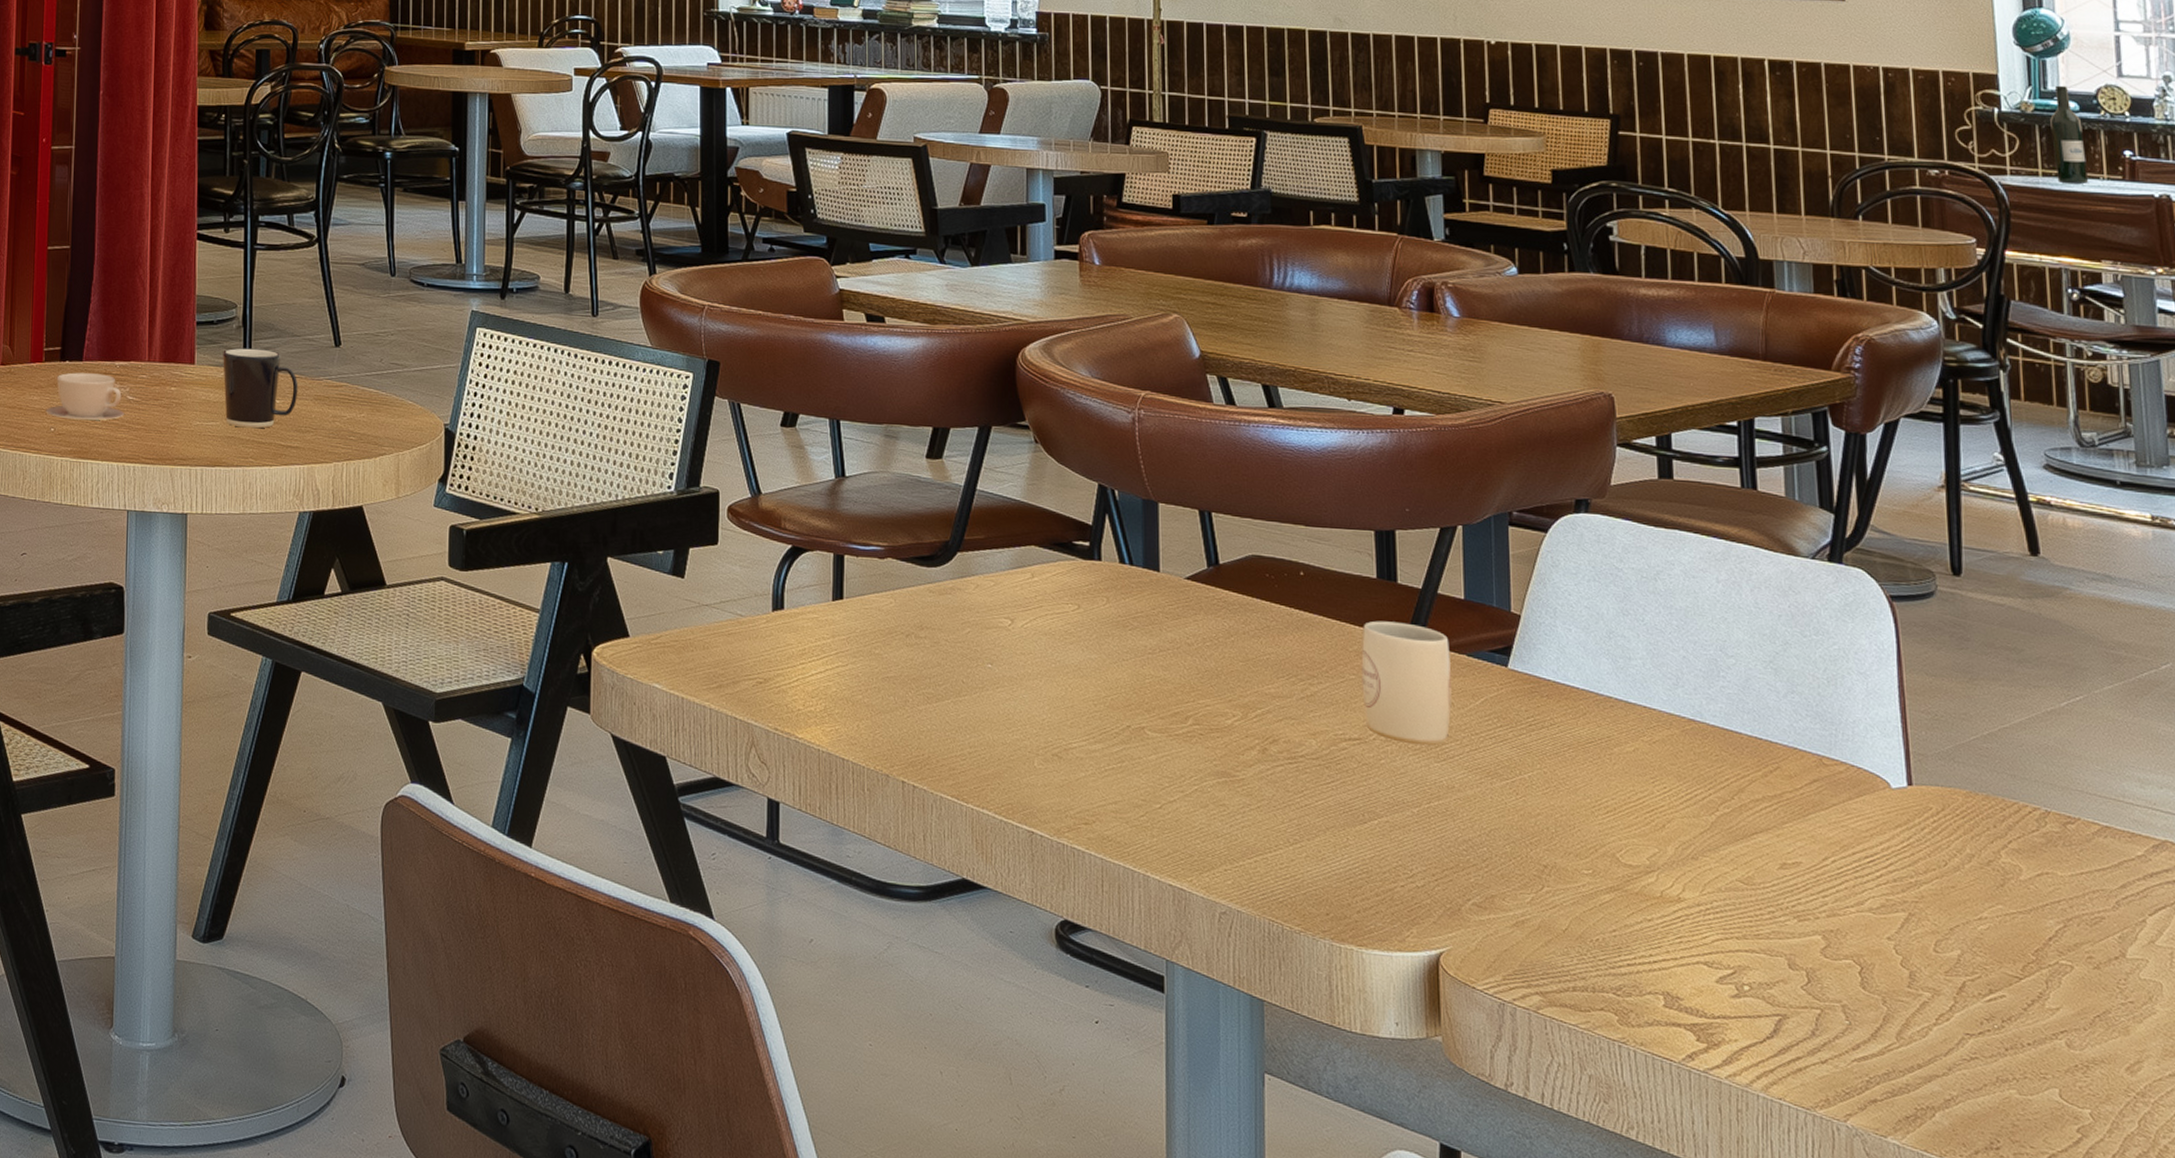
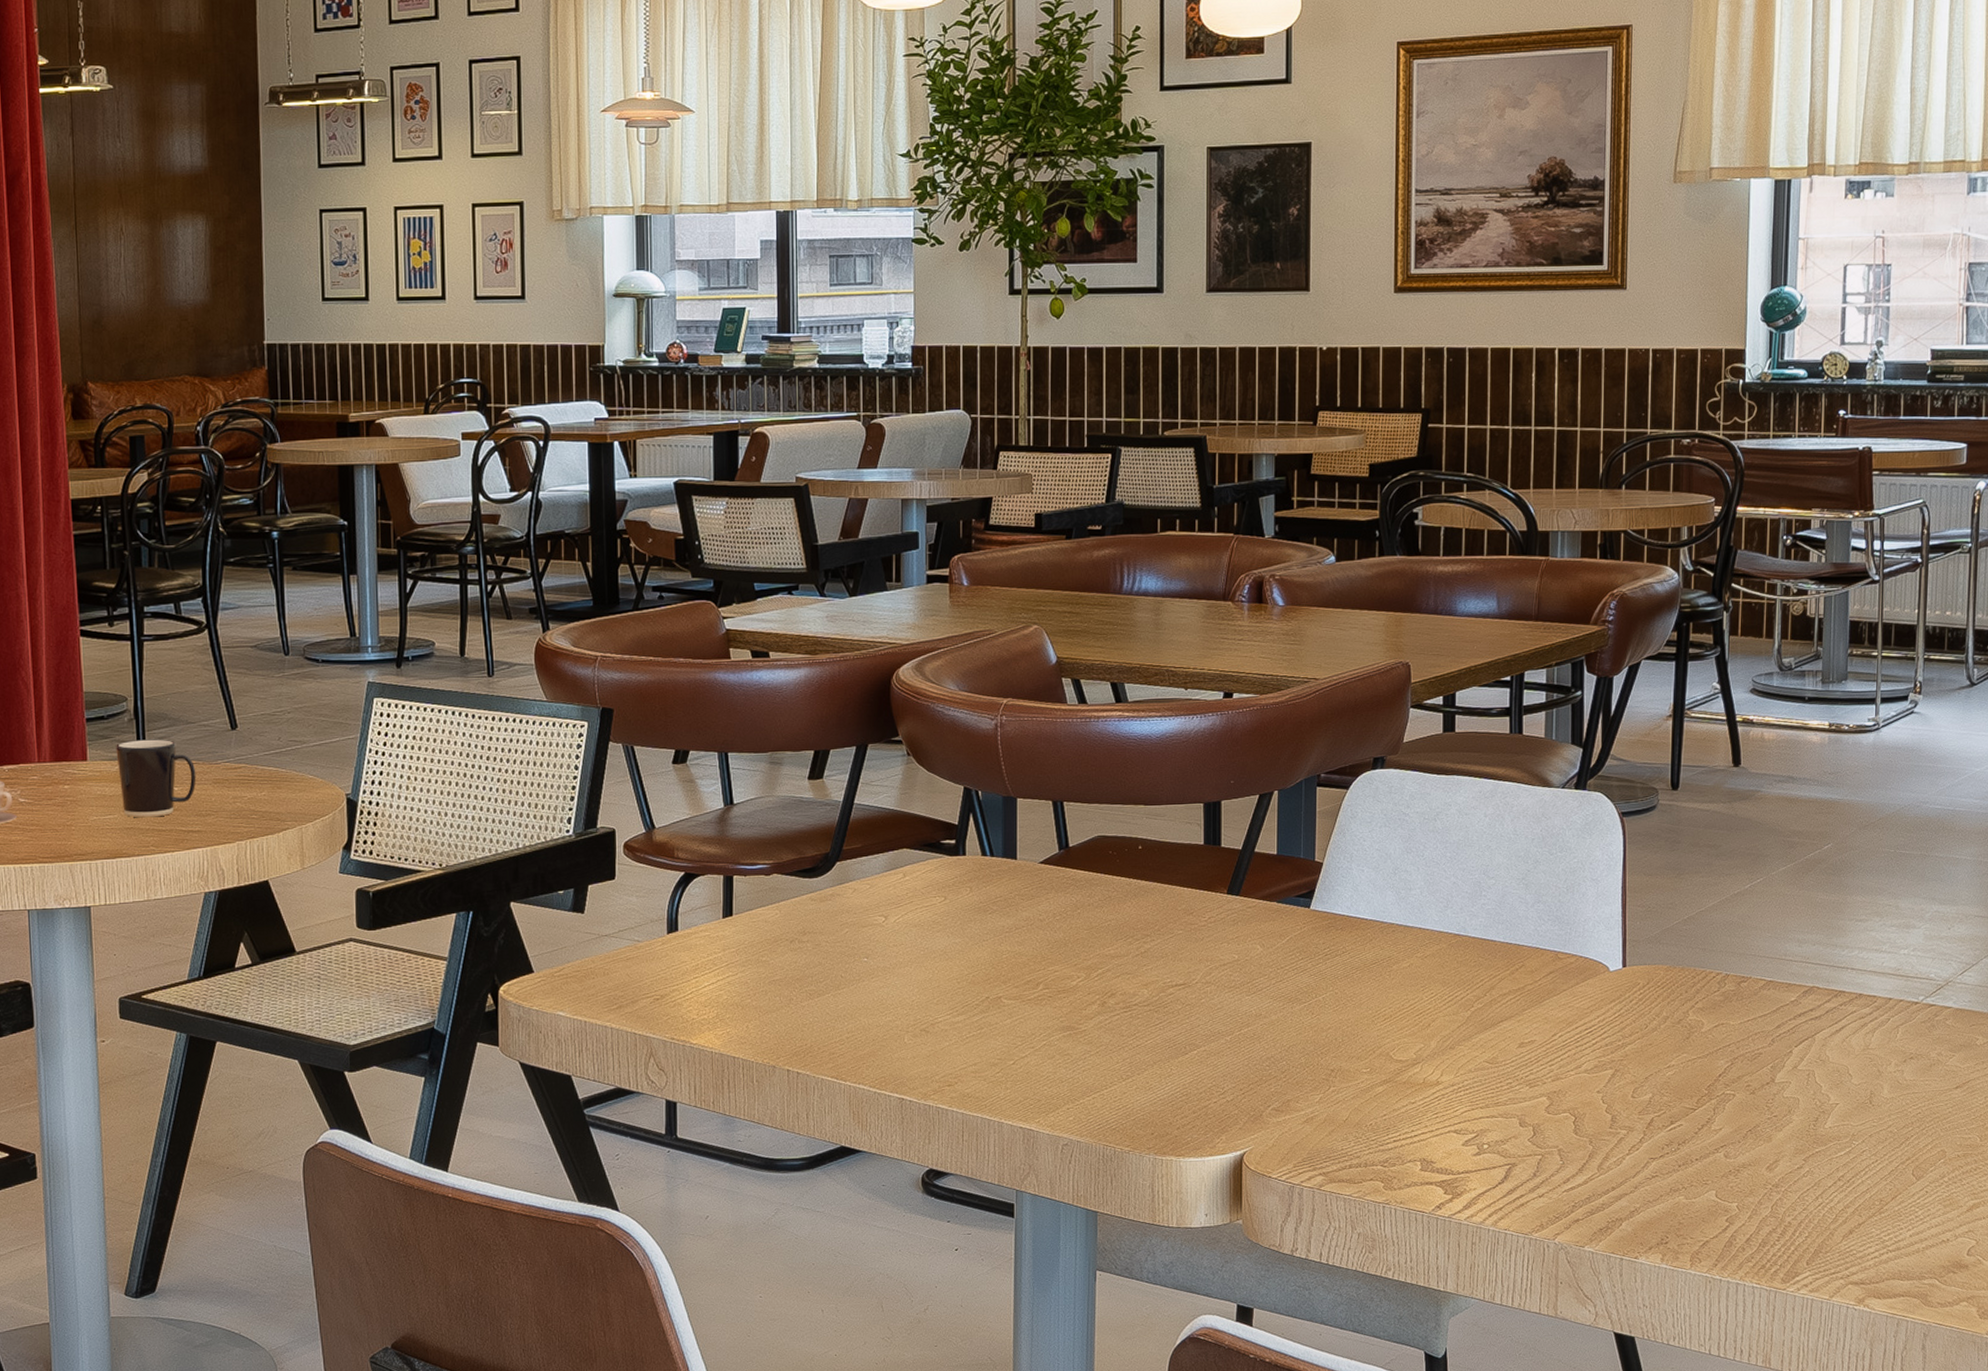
mug: present [1361,620,1453,746] -> none [1188,880,1264,983]
wine bottle: present [2050,85,2089,184] -> none [1783,355,1809,443]

